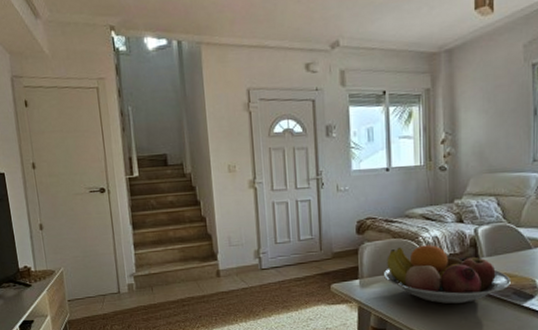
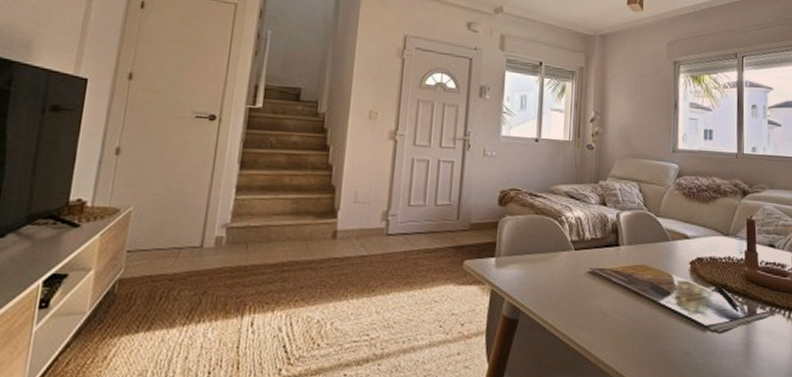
fruit bowl: present [384,245,511,305] -> none [522,224,649,296]

